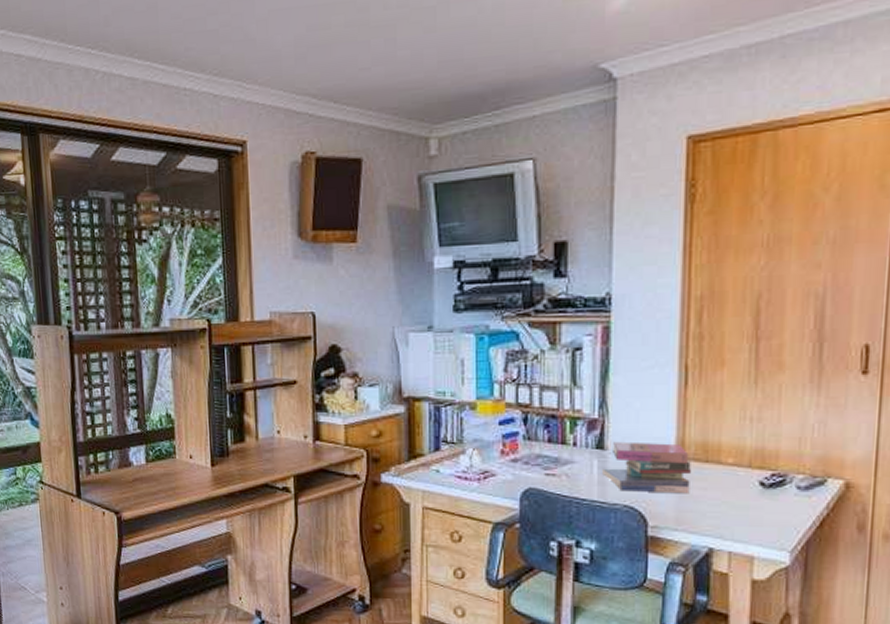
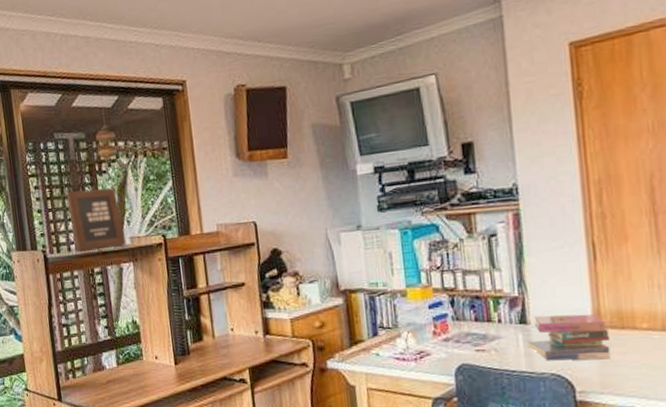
picture frame: none [98,259,166,332] -> present [66,187,127,253]

